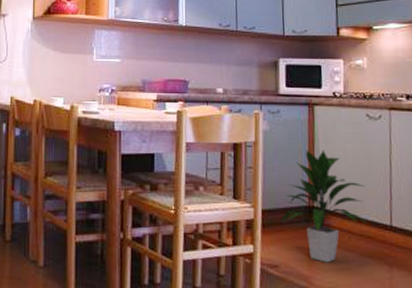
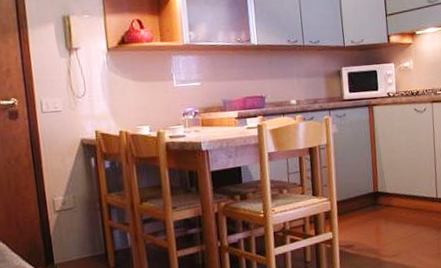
indoor plant: present [281,149,368,263] -> none [353,143,420,236]

